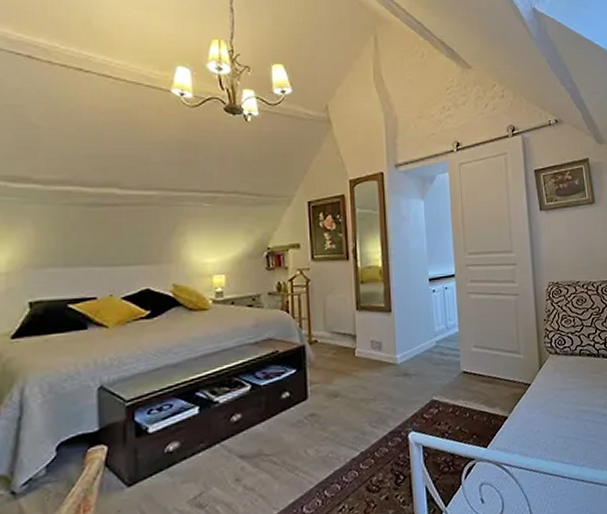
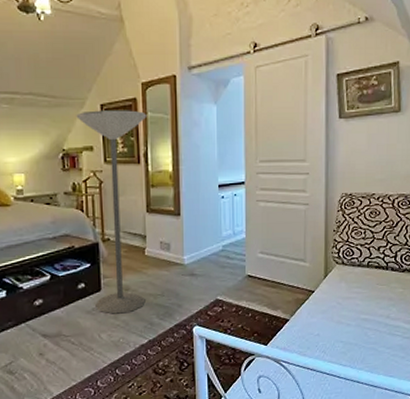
floor lamp: none [282,206,356,425] -> present [76,110,147,314]

